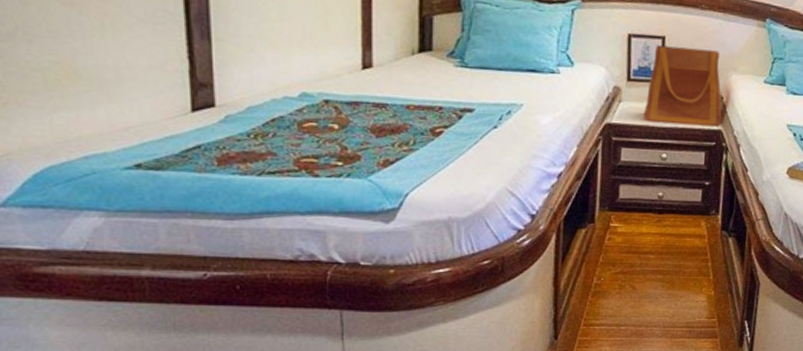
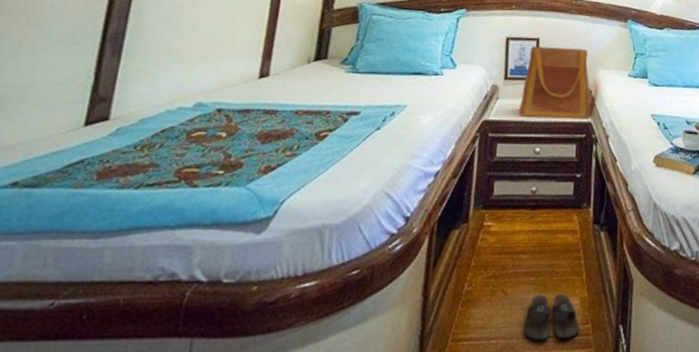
flip-flop: none [652,290,706,330] -> present [524,293,580,341]

